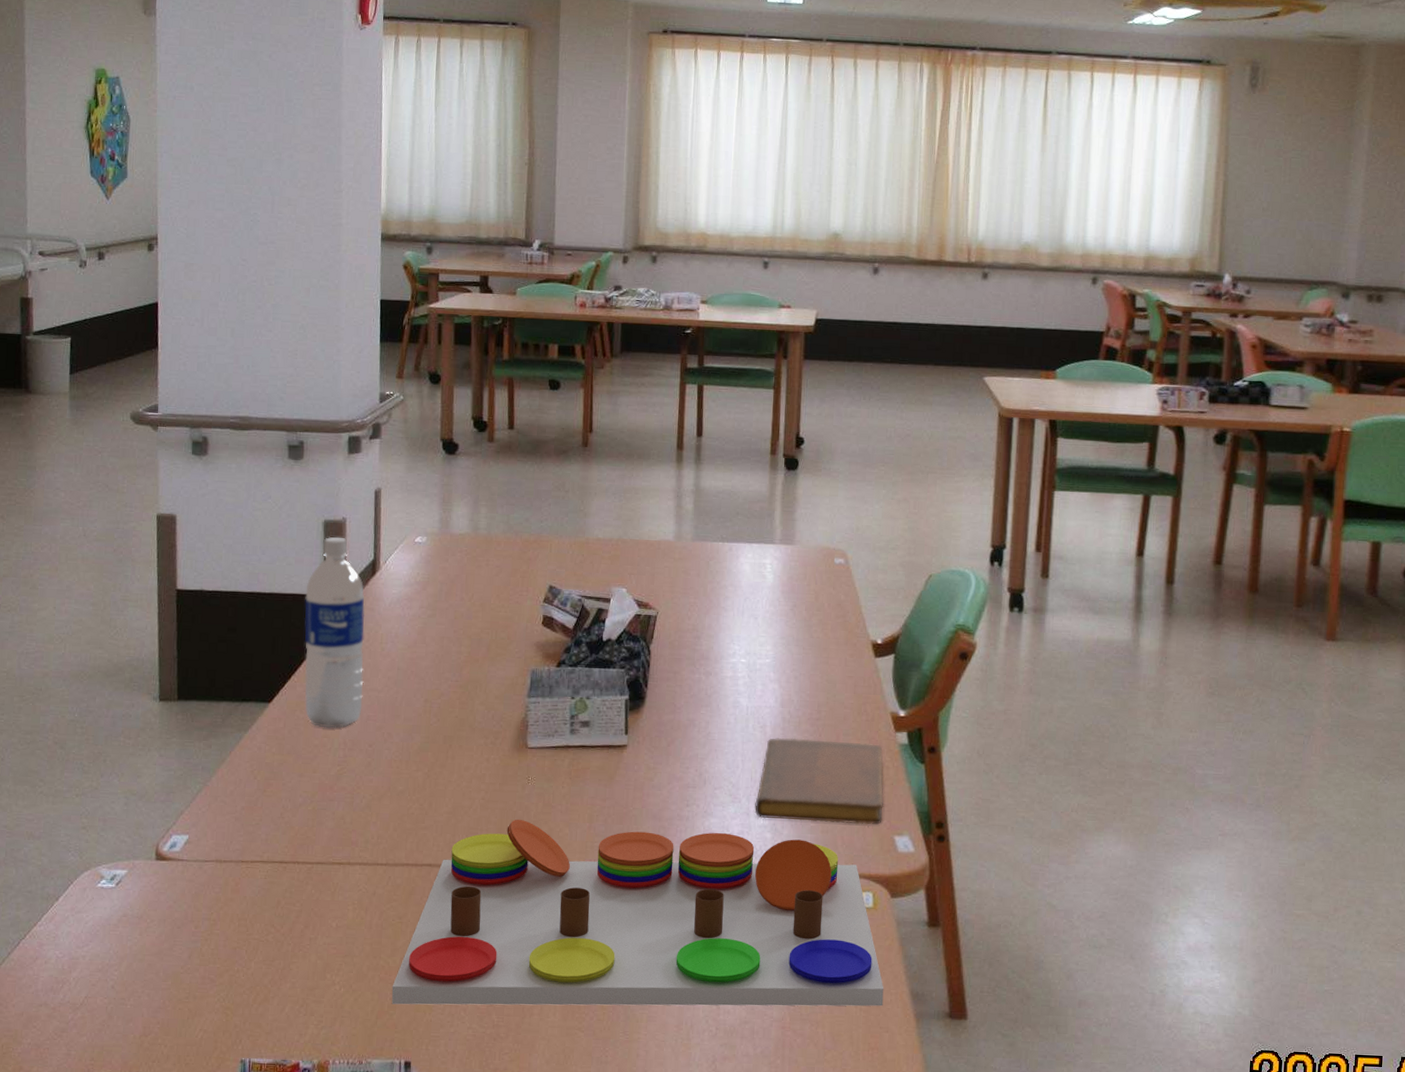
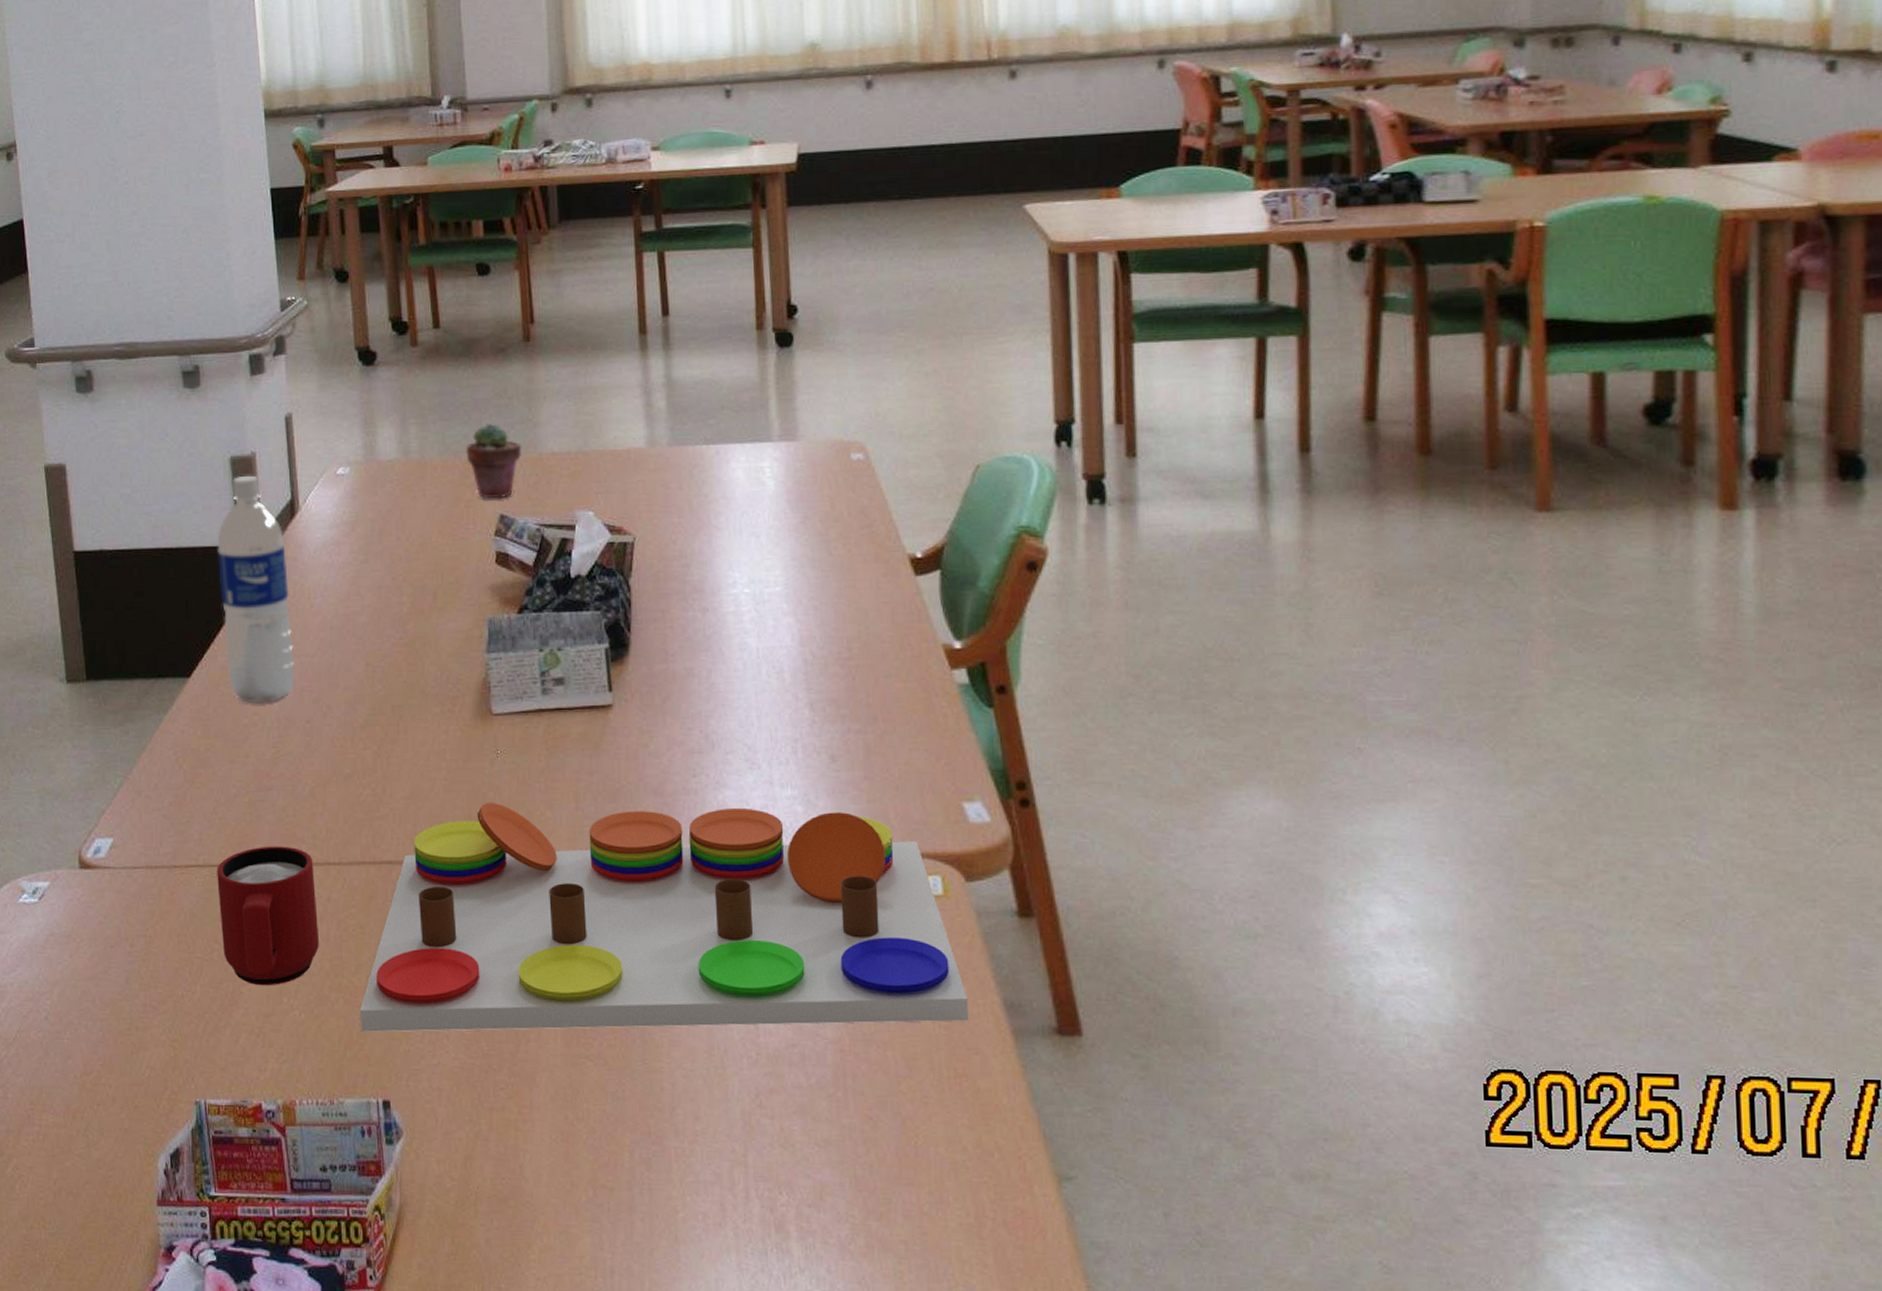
mug: none [277,847,364,965] -> present [217,846,319,986]
potted succulent: none [526,511,573,573] -> present [465,424,522,499]
notebook: present [754,738,884,825] -> none [779,684,946,790]

